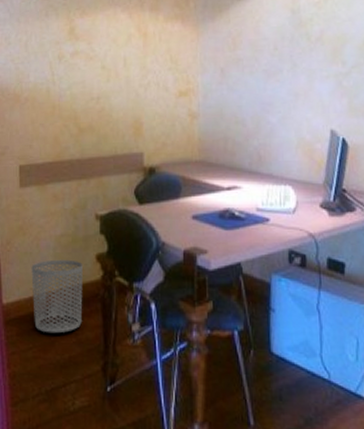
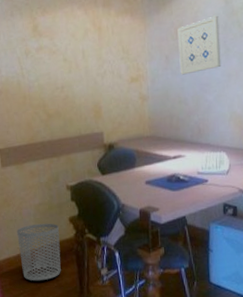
wall art: none [235,26,287,92] -> present [177,15,222,75]

